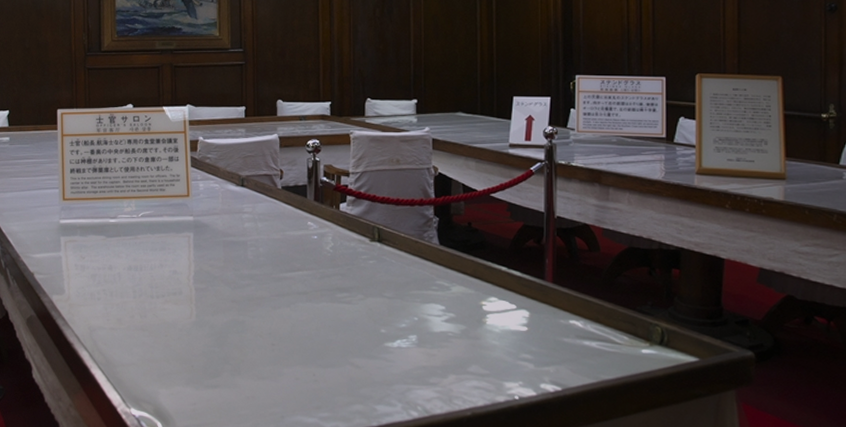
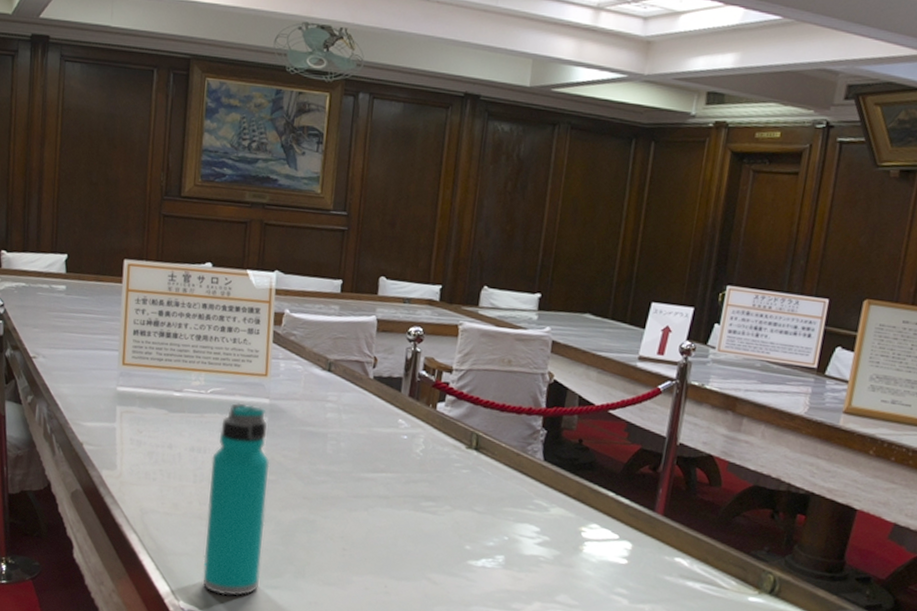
water bottle: none [148,222,201,399] -> present [202,402,270,596]

